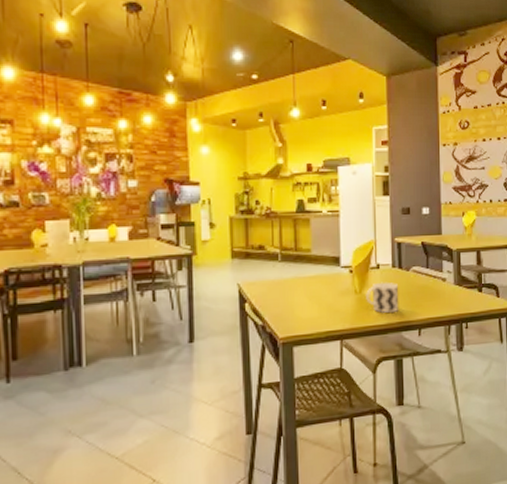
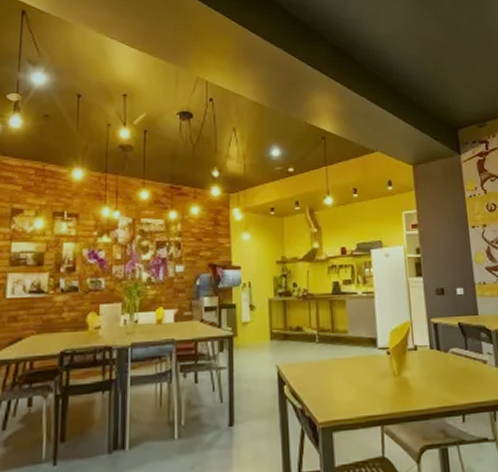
cup: present [366,282,399,313] -> none [405,364,440,397]

